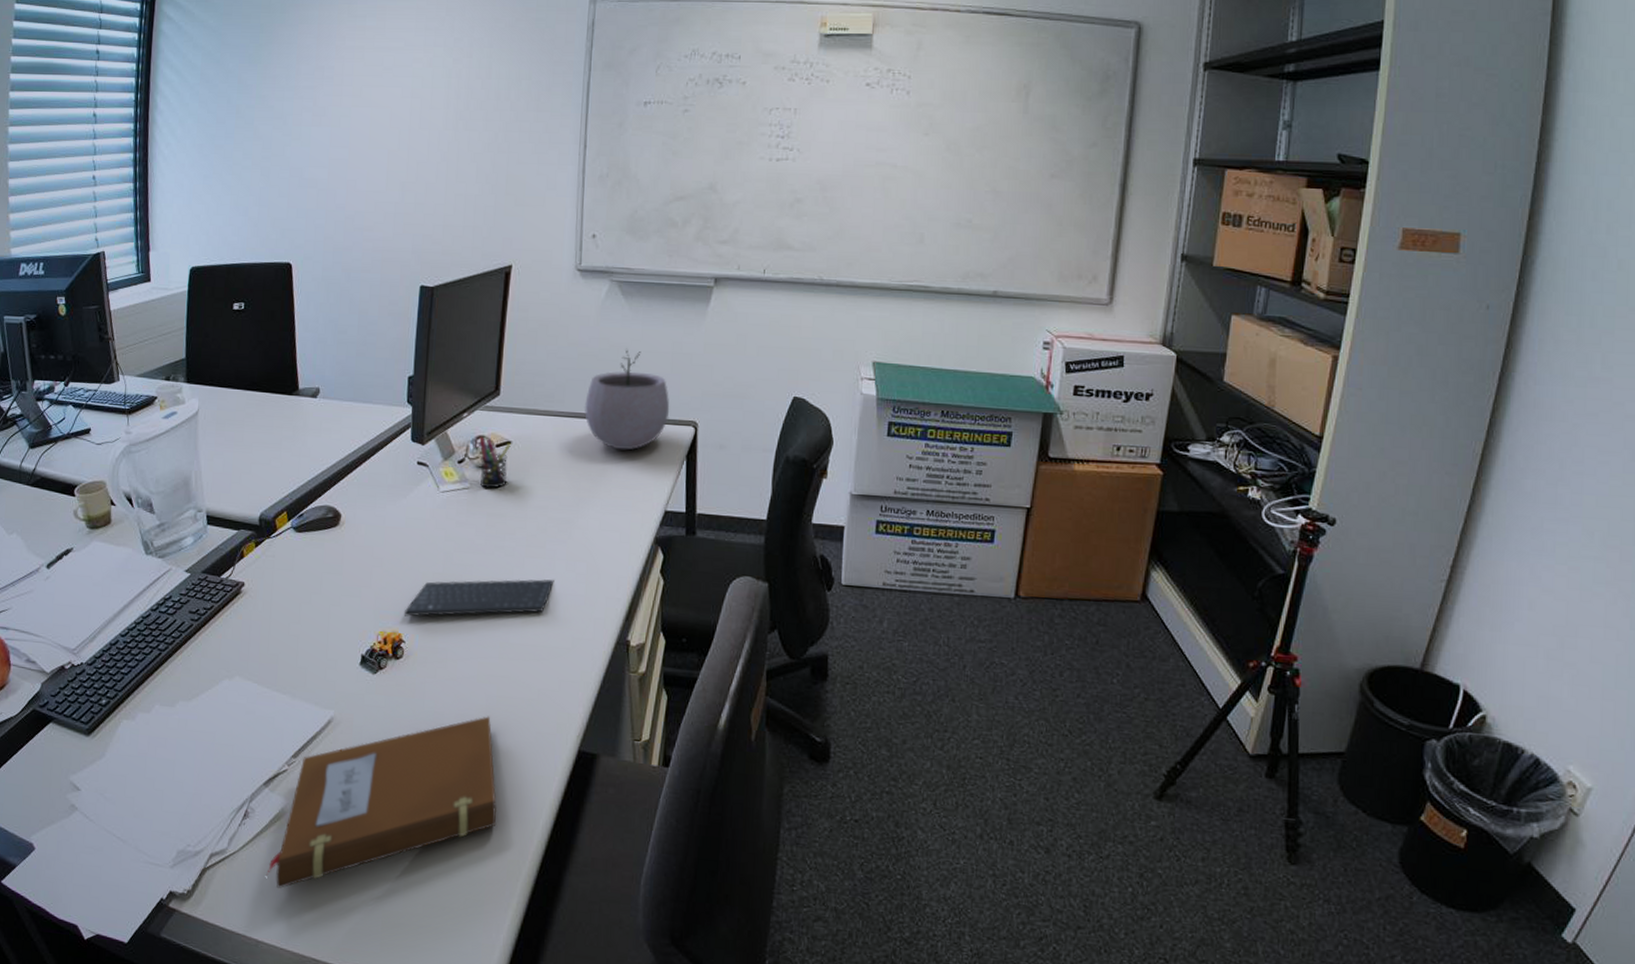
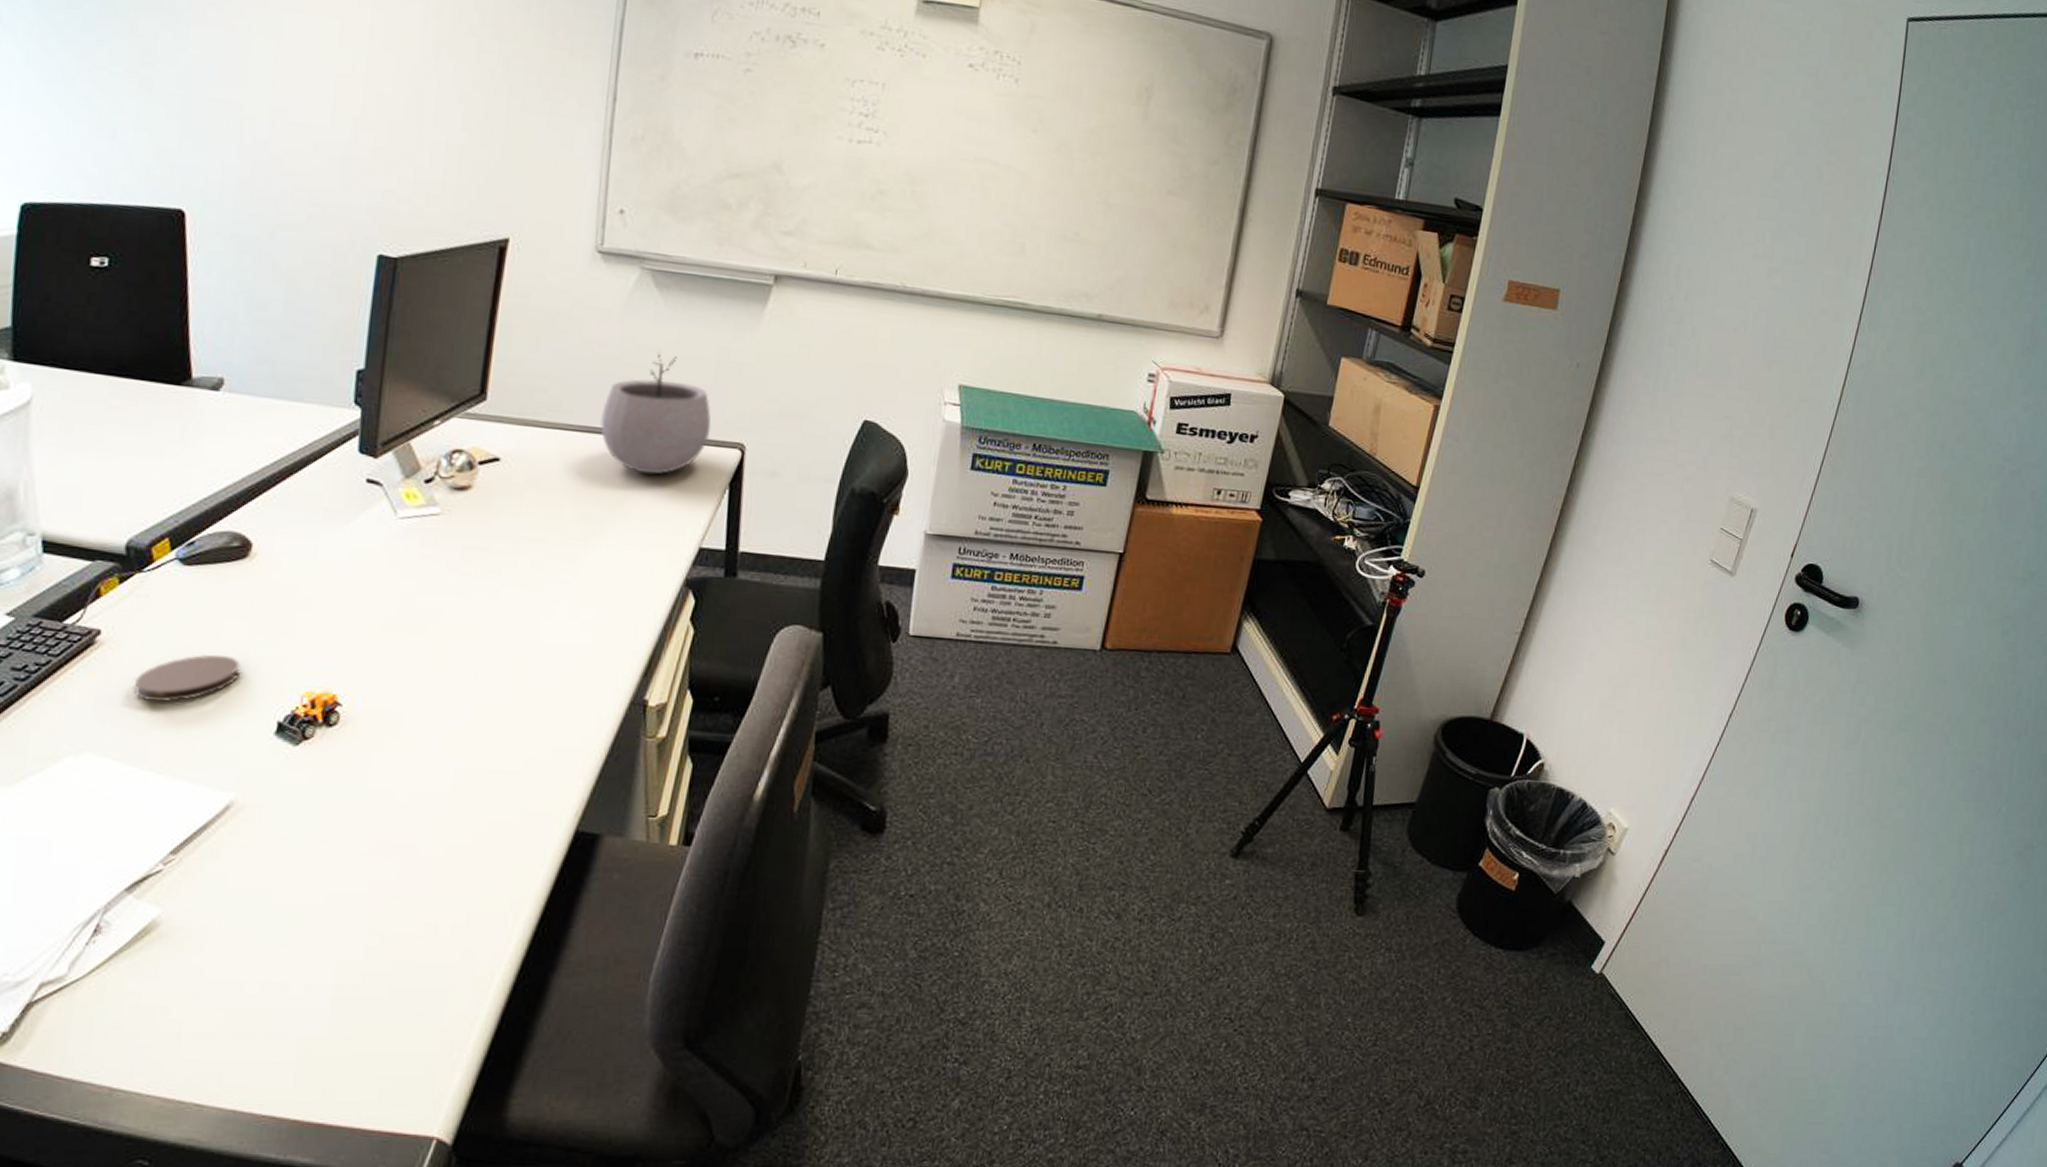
notebook: present [266,716,497,888] -> none [127,793,465,1020]
coaster: none [267,601,335,638] -> present [134,654,240,702]
keyboard: present [403,579,554,617] -> none [340,627,552,674]
pen holder: present [478,436,511,489] -> none [453,450,499,516]

